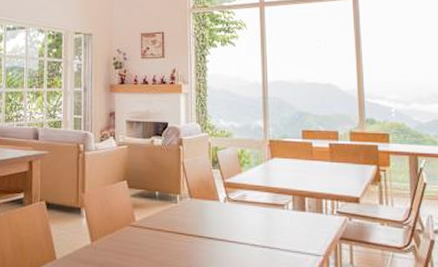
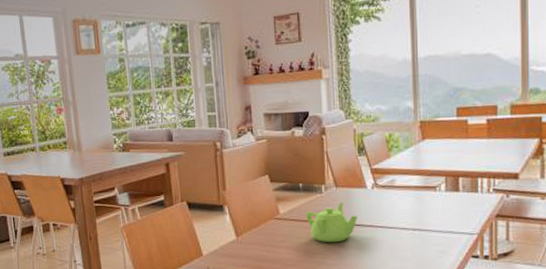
teapot: none [160,214,210,255] -> present [306,203,358,243]

